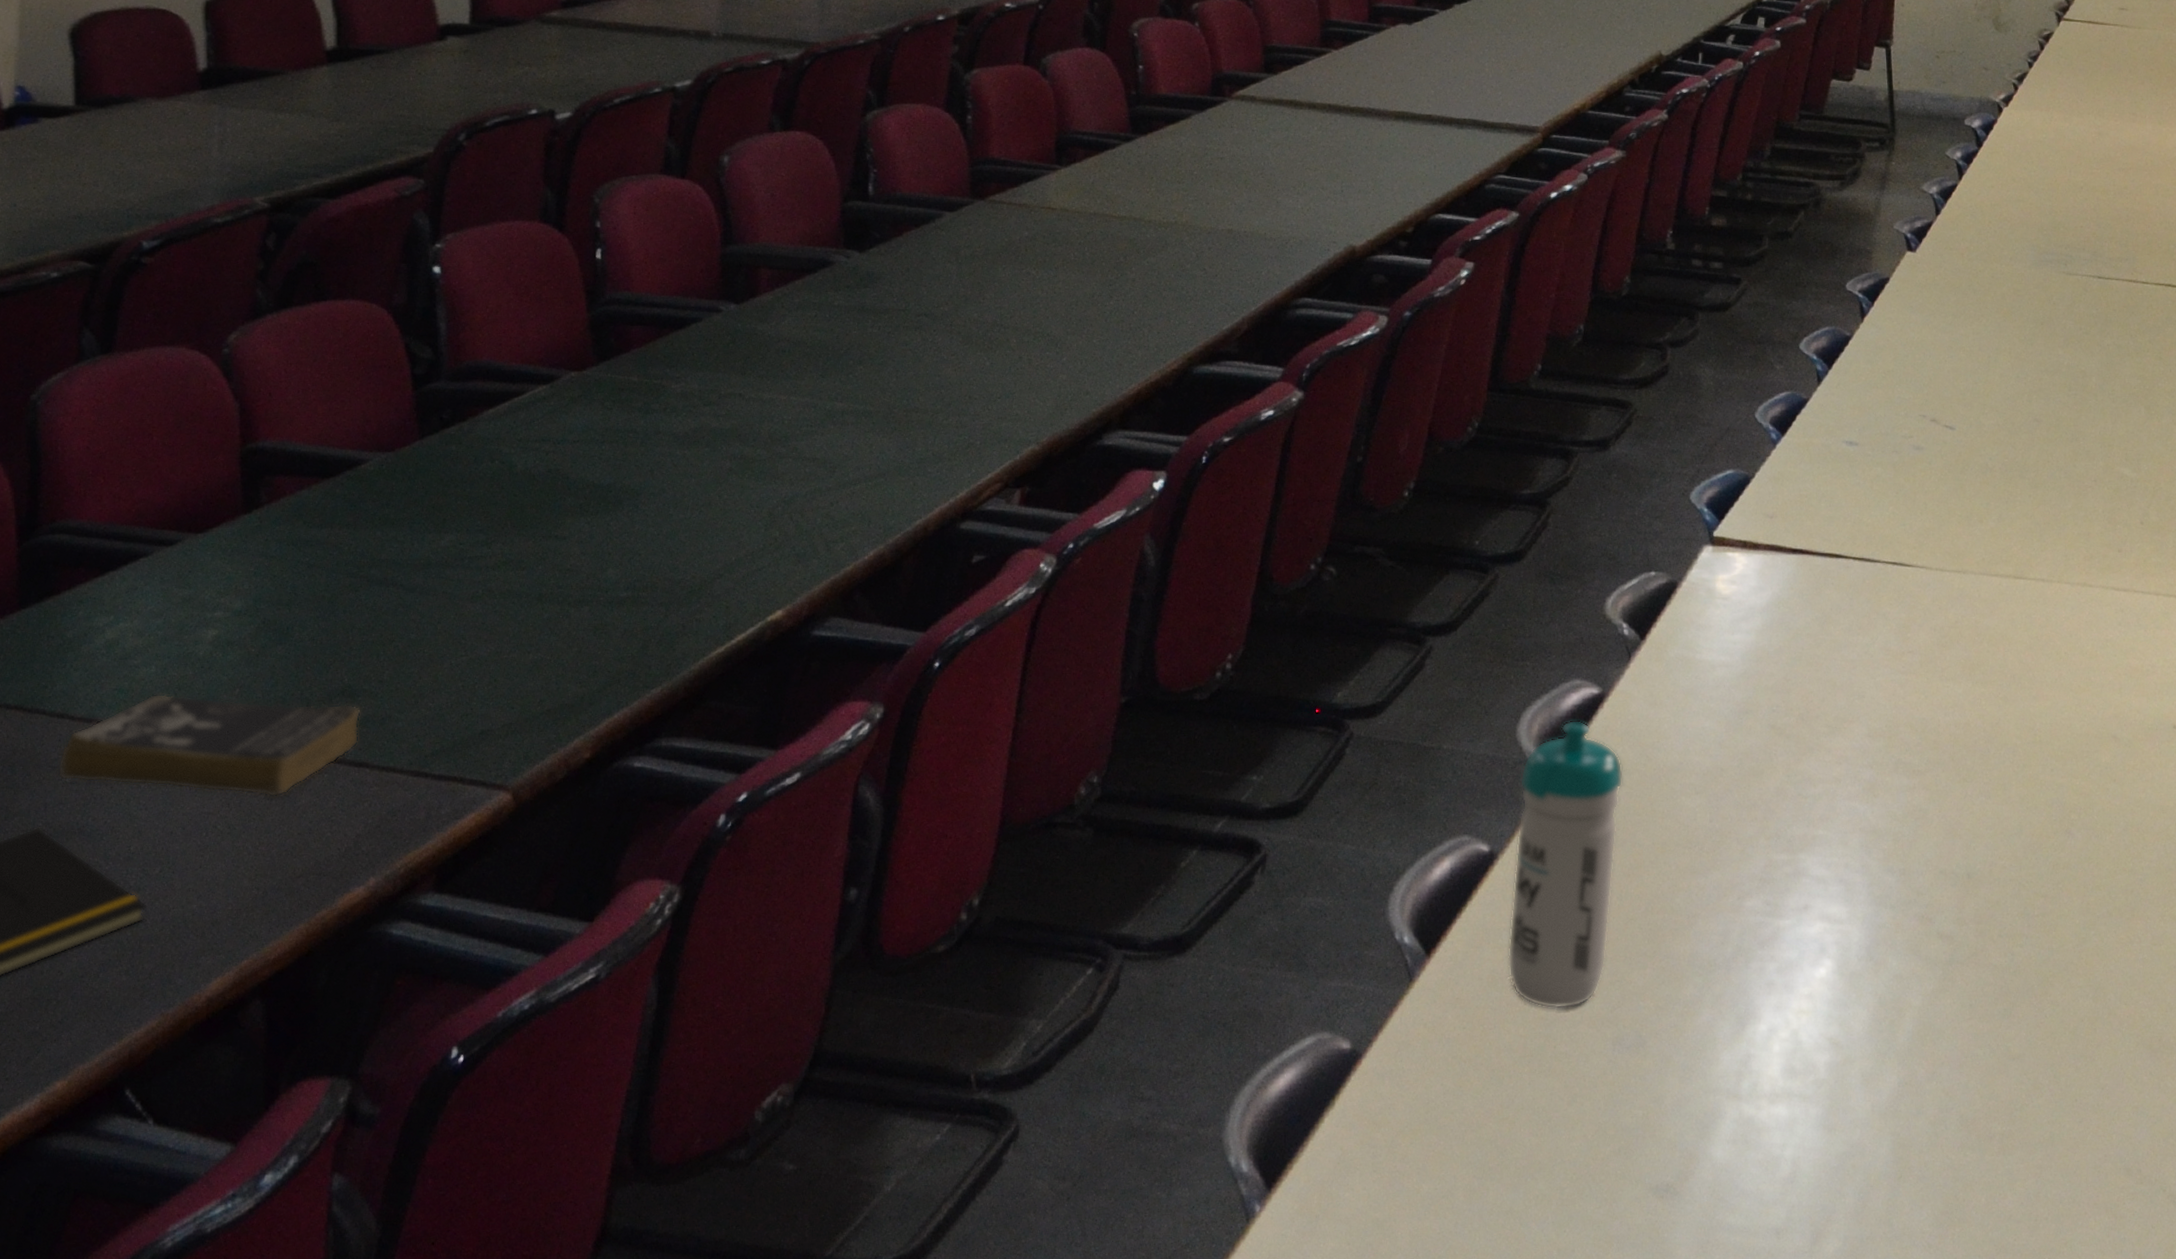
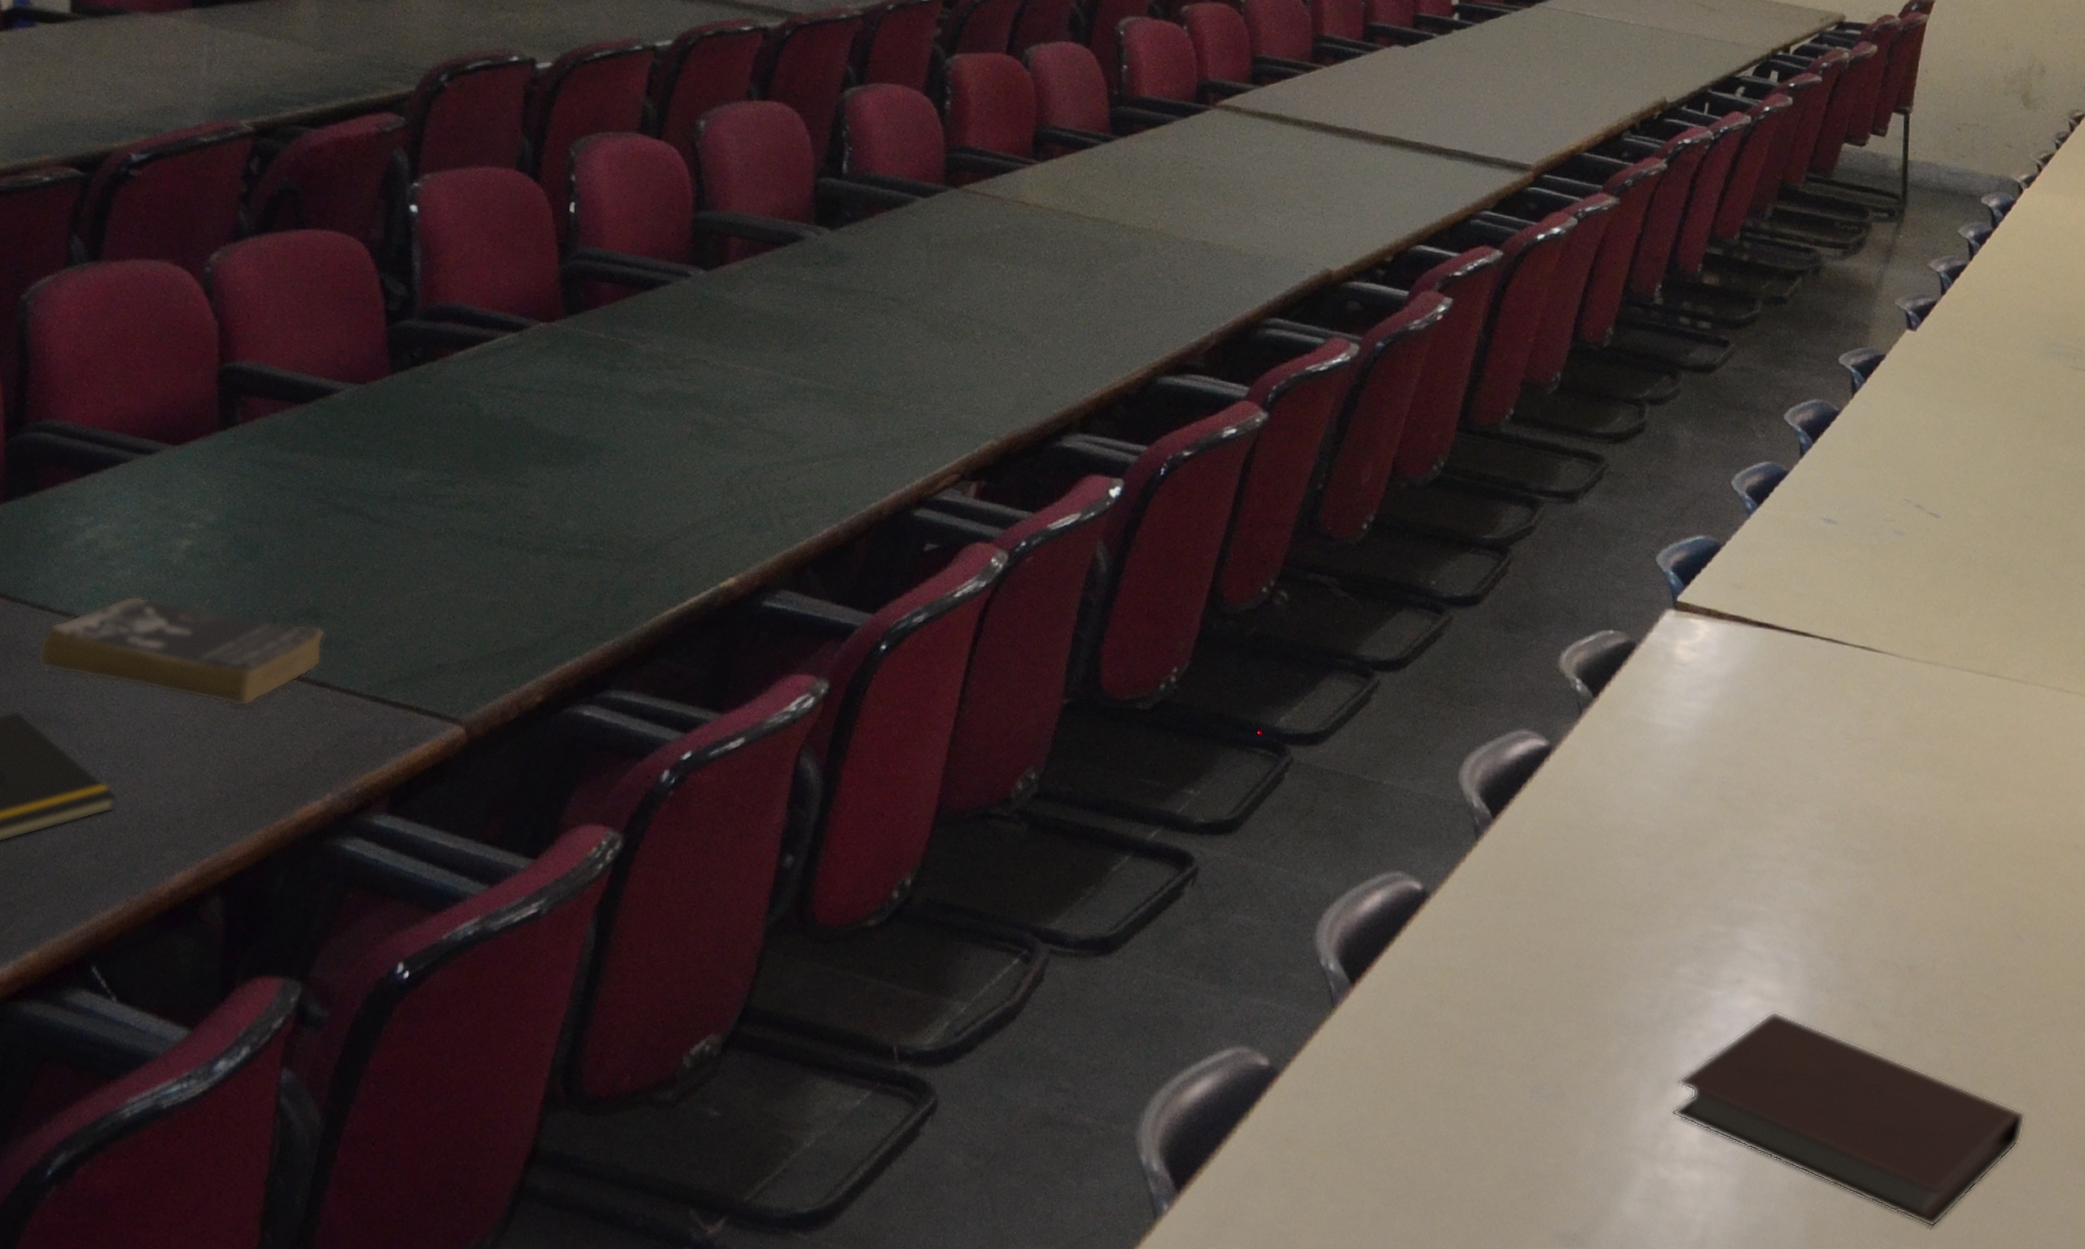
water bottle: present [1508,719,1623,1009] -> none [1432,769,1564,1052]
notebook: none [1753,934,2092,1135] -> present [1672,1011,2025,1228]

